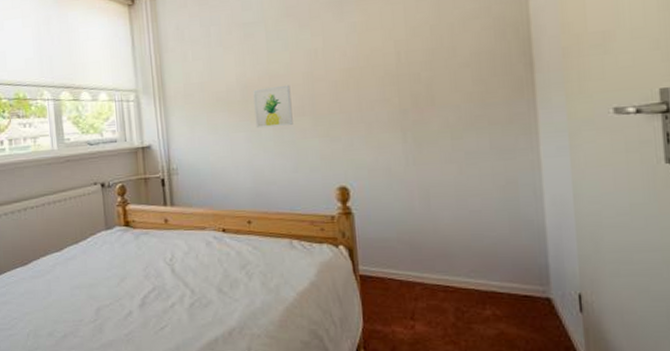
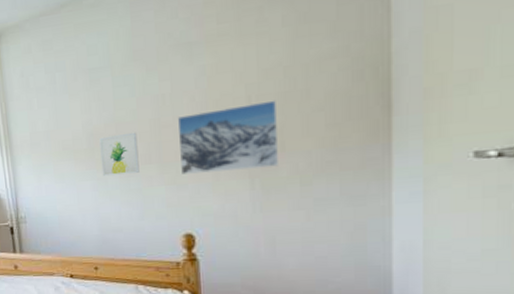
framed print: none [329,56,429,127] -> present [177,100,278,175]

